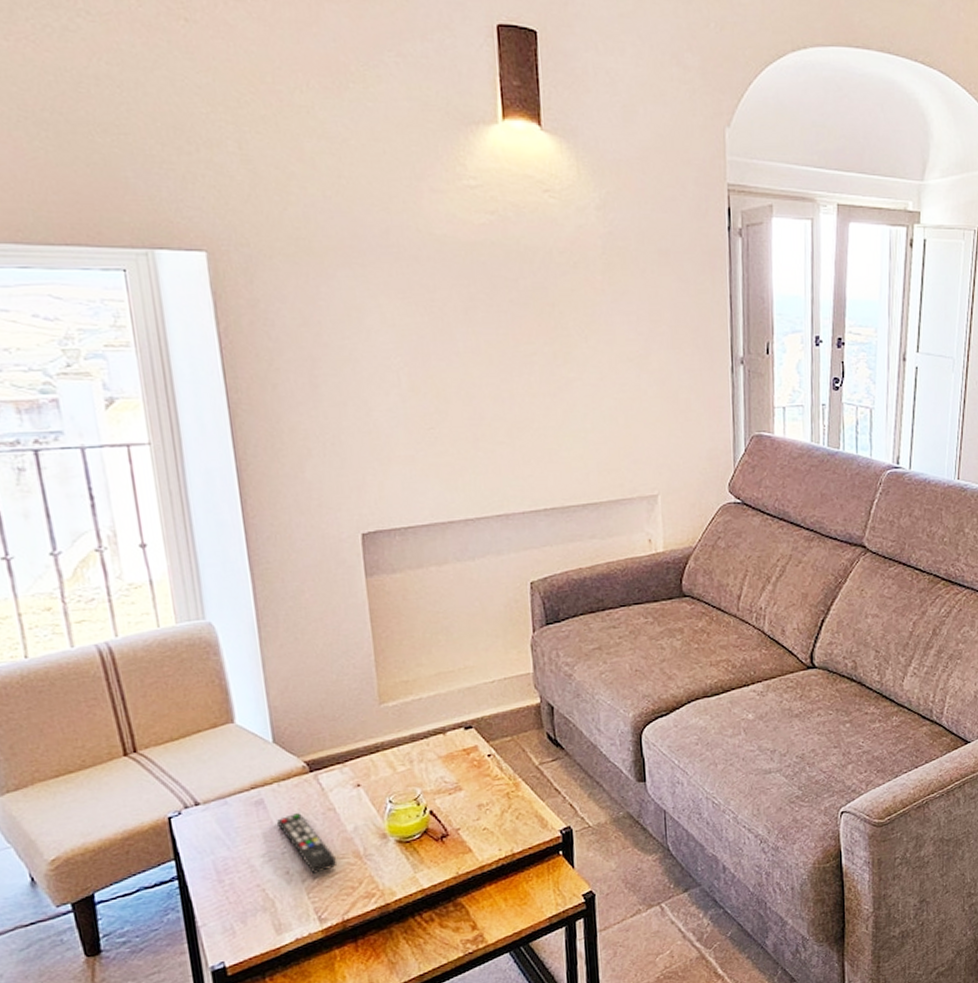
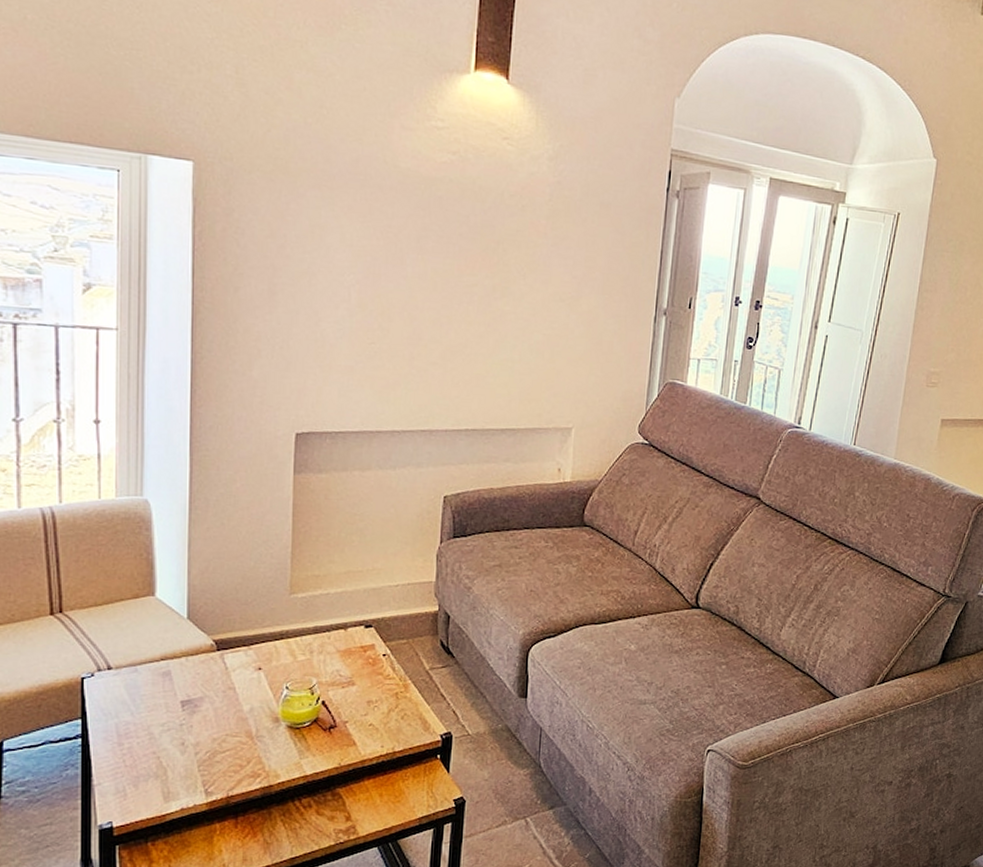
remote control: present [277,812,338,875] -> none [181,687,230,749]

